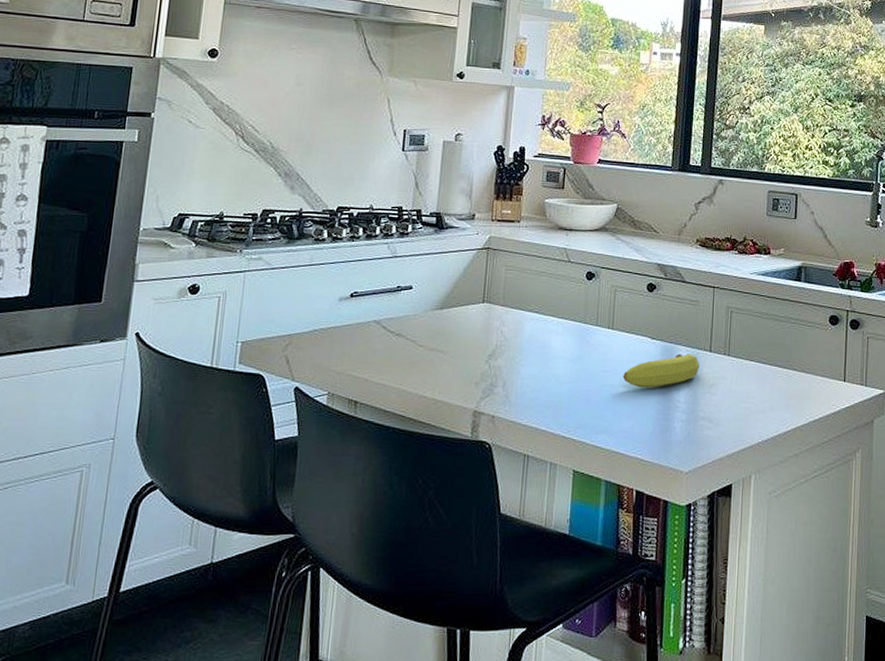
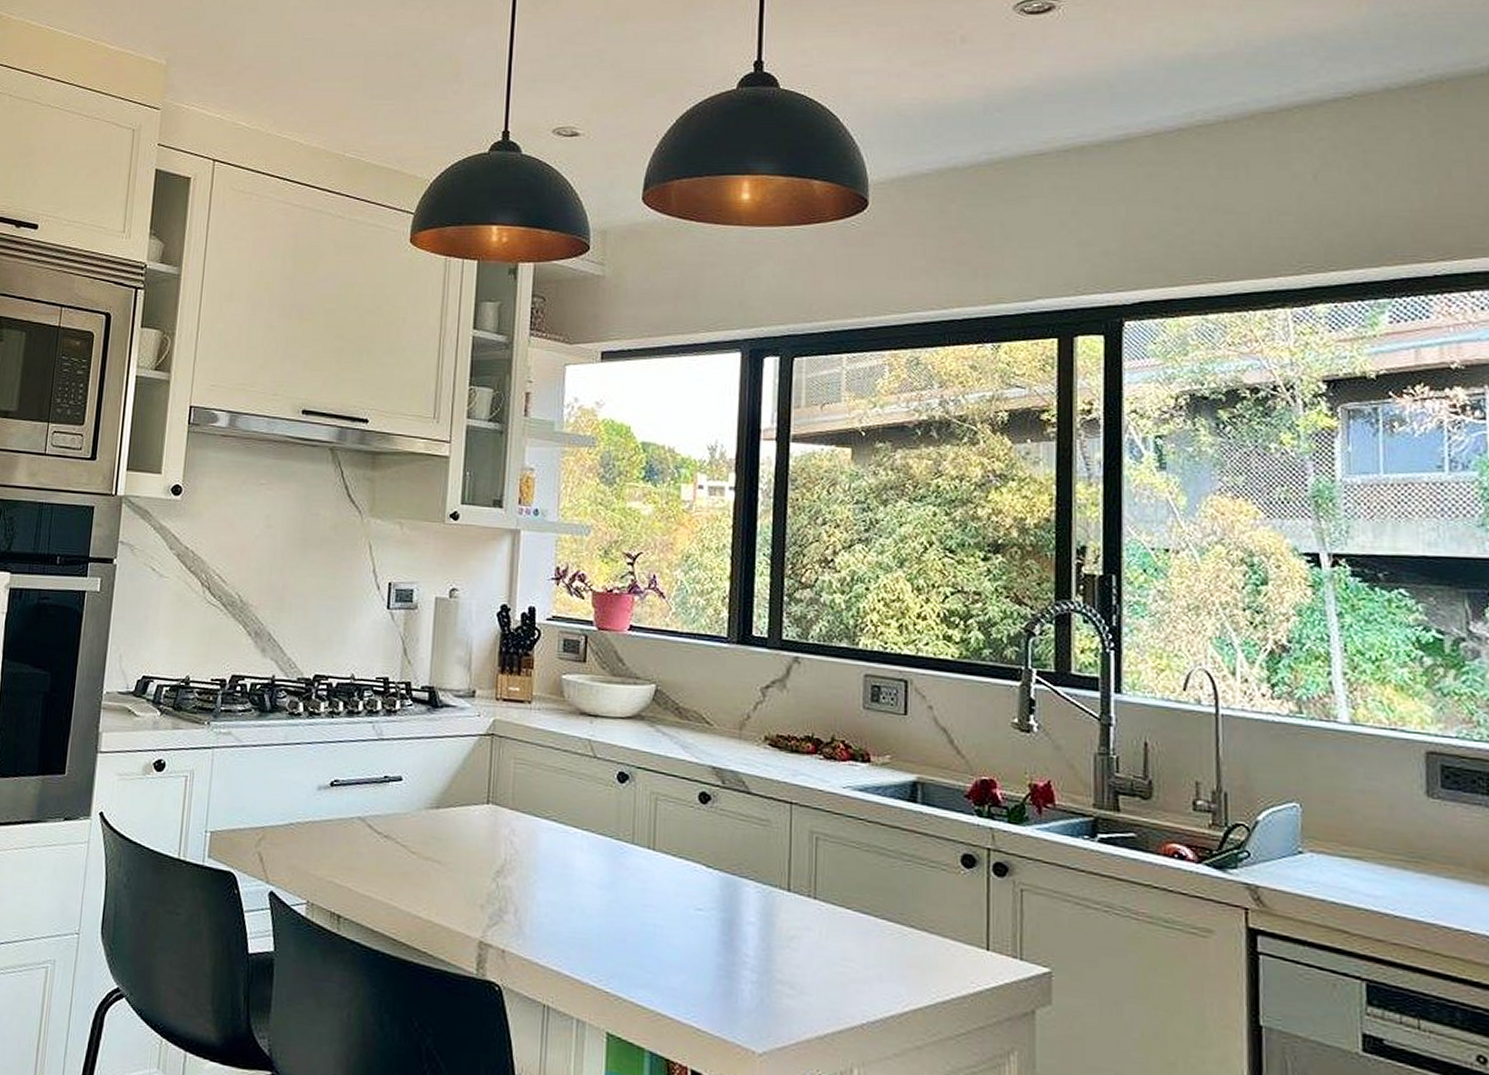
fruit: present [622,353,700,388] -> none [669,890,775,934]

